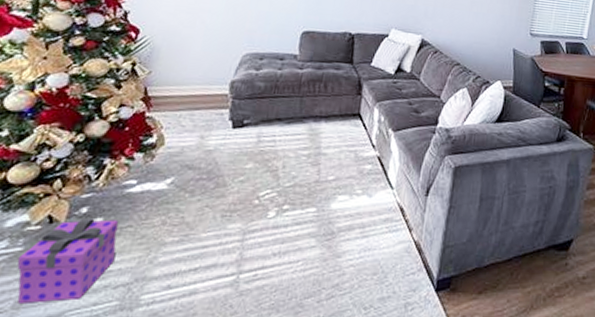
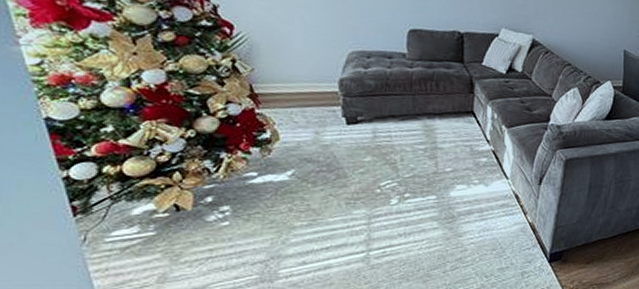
gift box: present [17,218,119,305] -> none [152,206,248,280]

